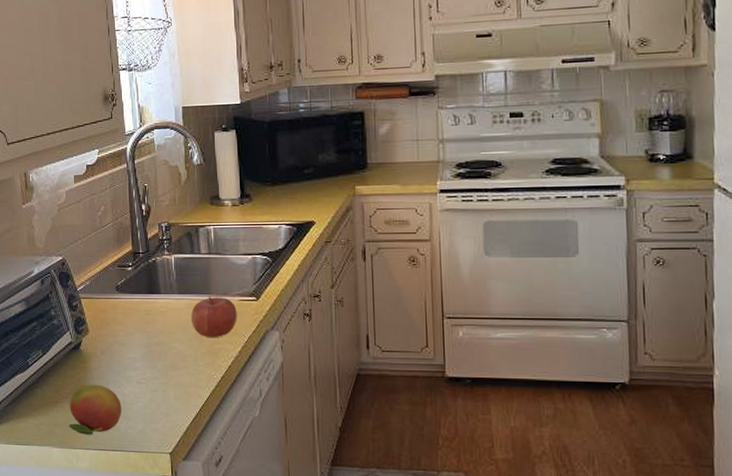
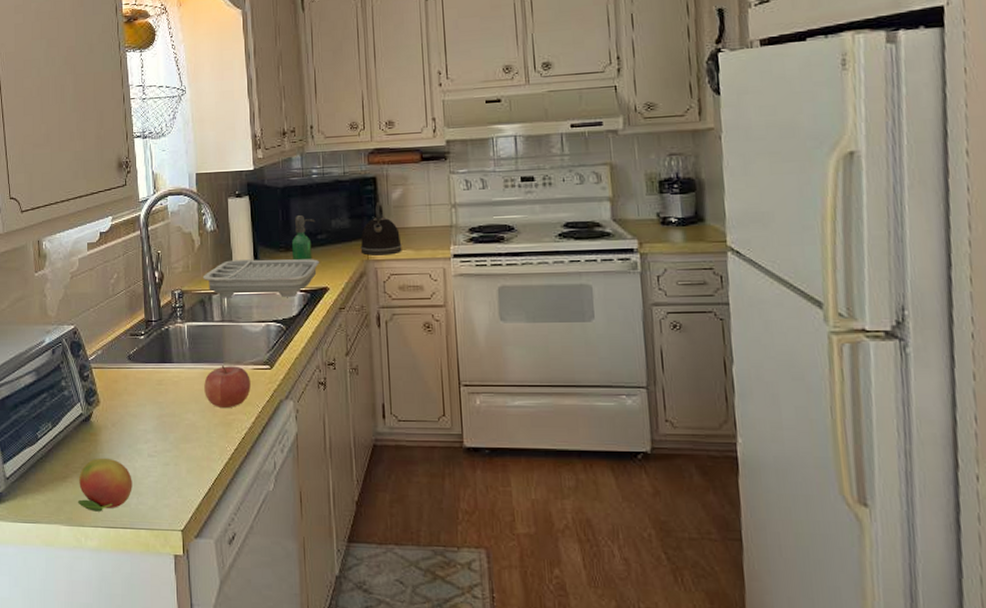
dish rack: none [189,193,307,231] -> present [202,259,320,298]
soap dispenser: none [278,150,301,195] -> present [291,215,315,261]
kettle: none [347,136,389,190] -> present [360,201,402,256]

